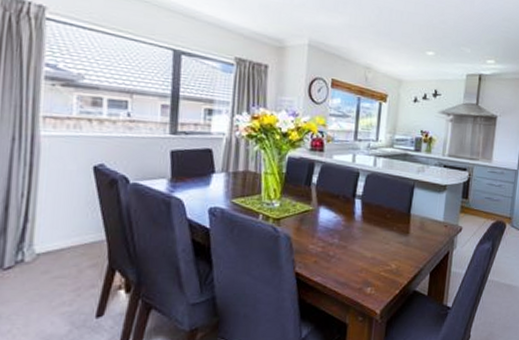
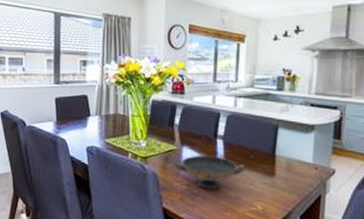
decorative bowl: none [309,214,382,251] -> present [173,154,246,190]

